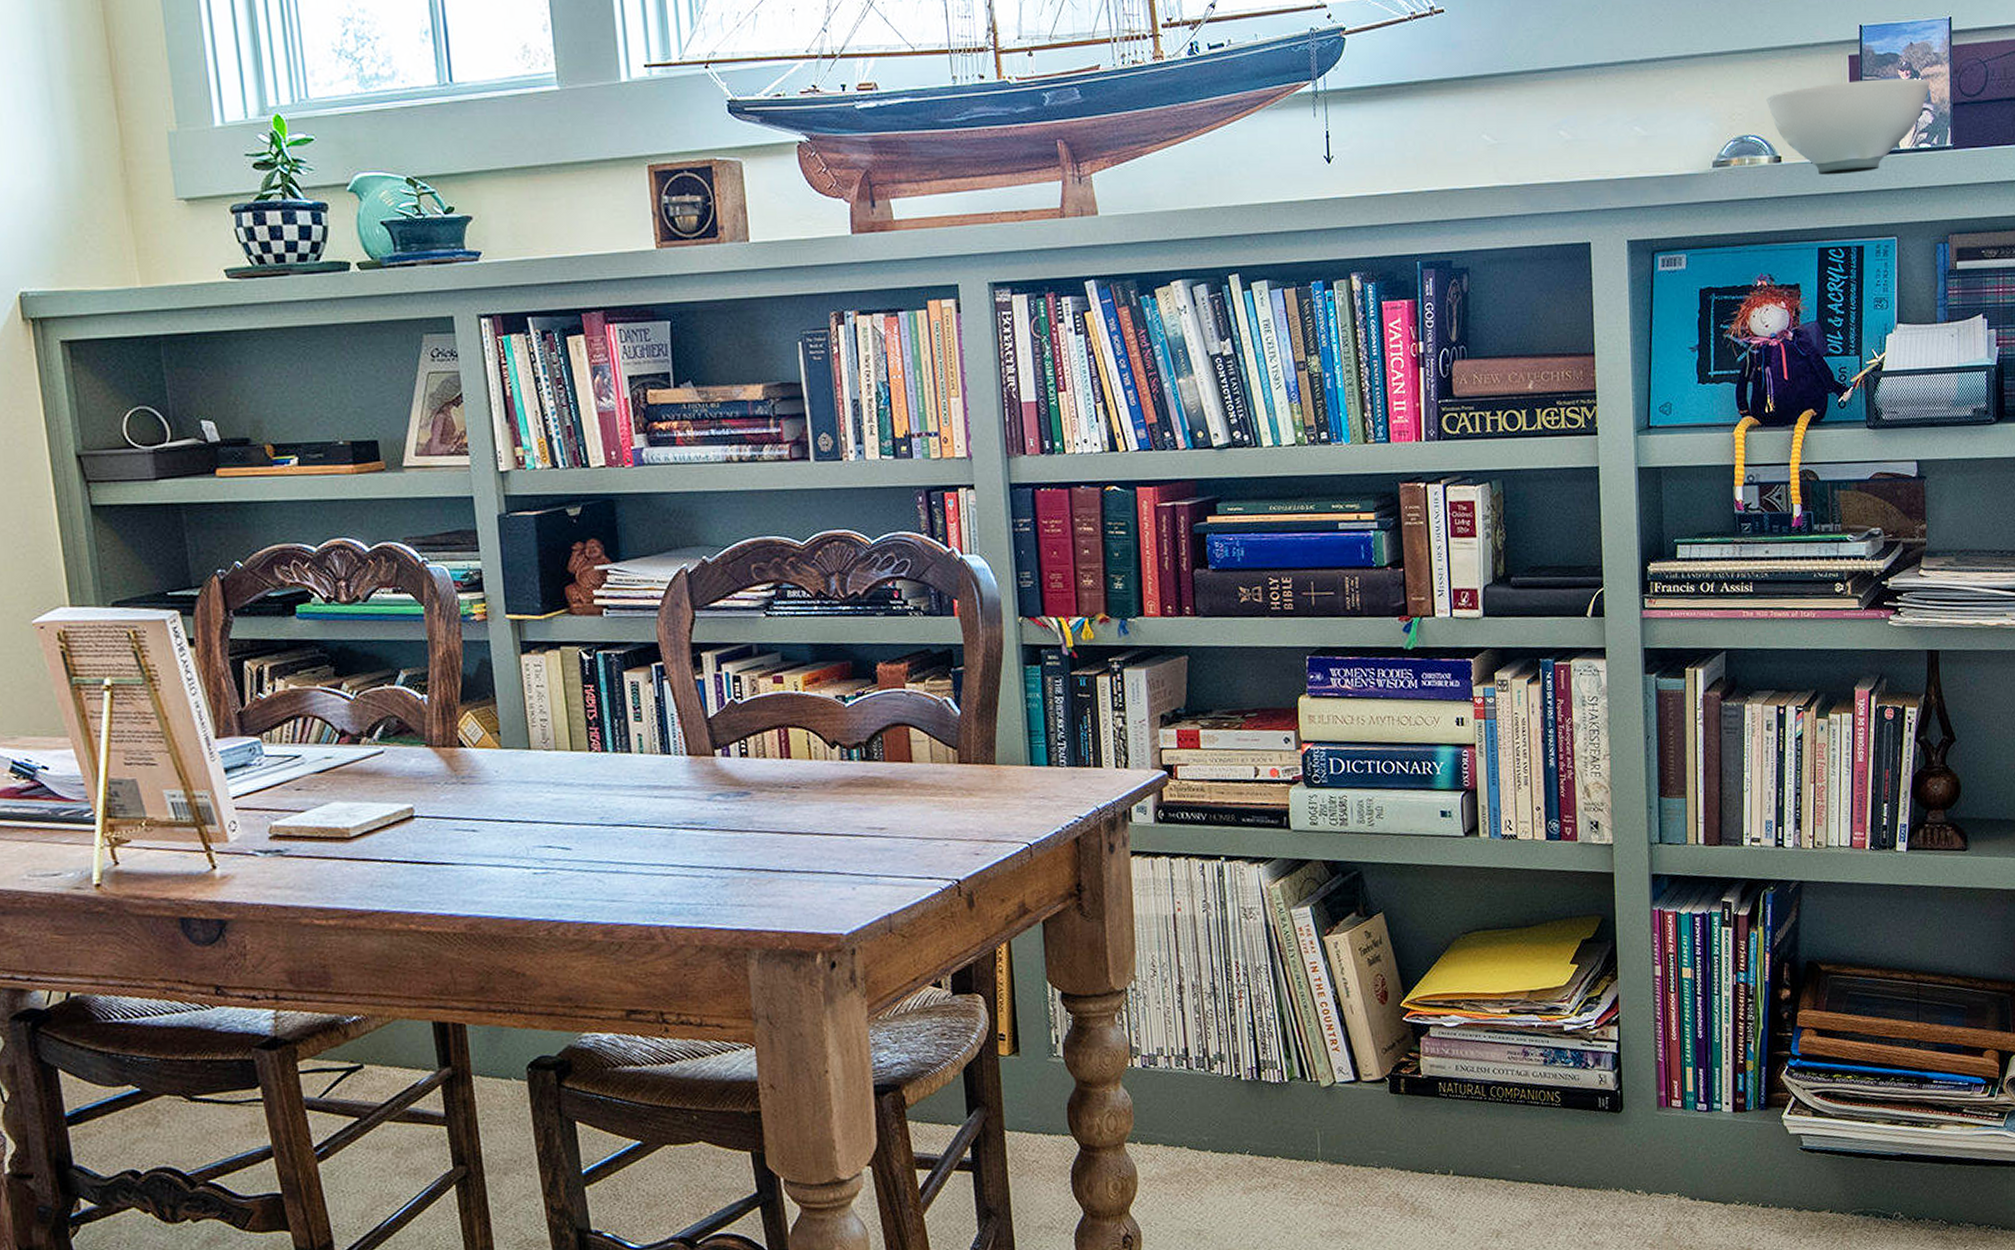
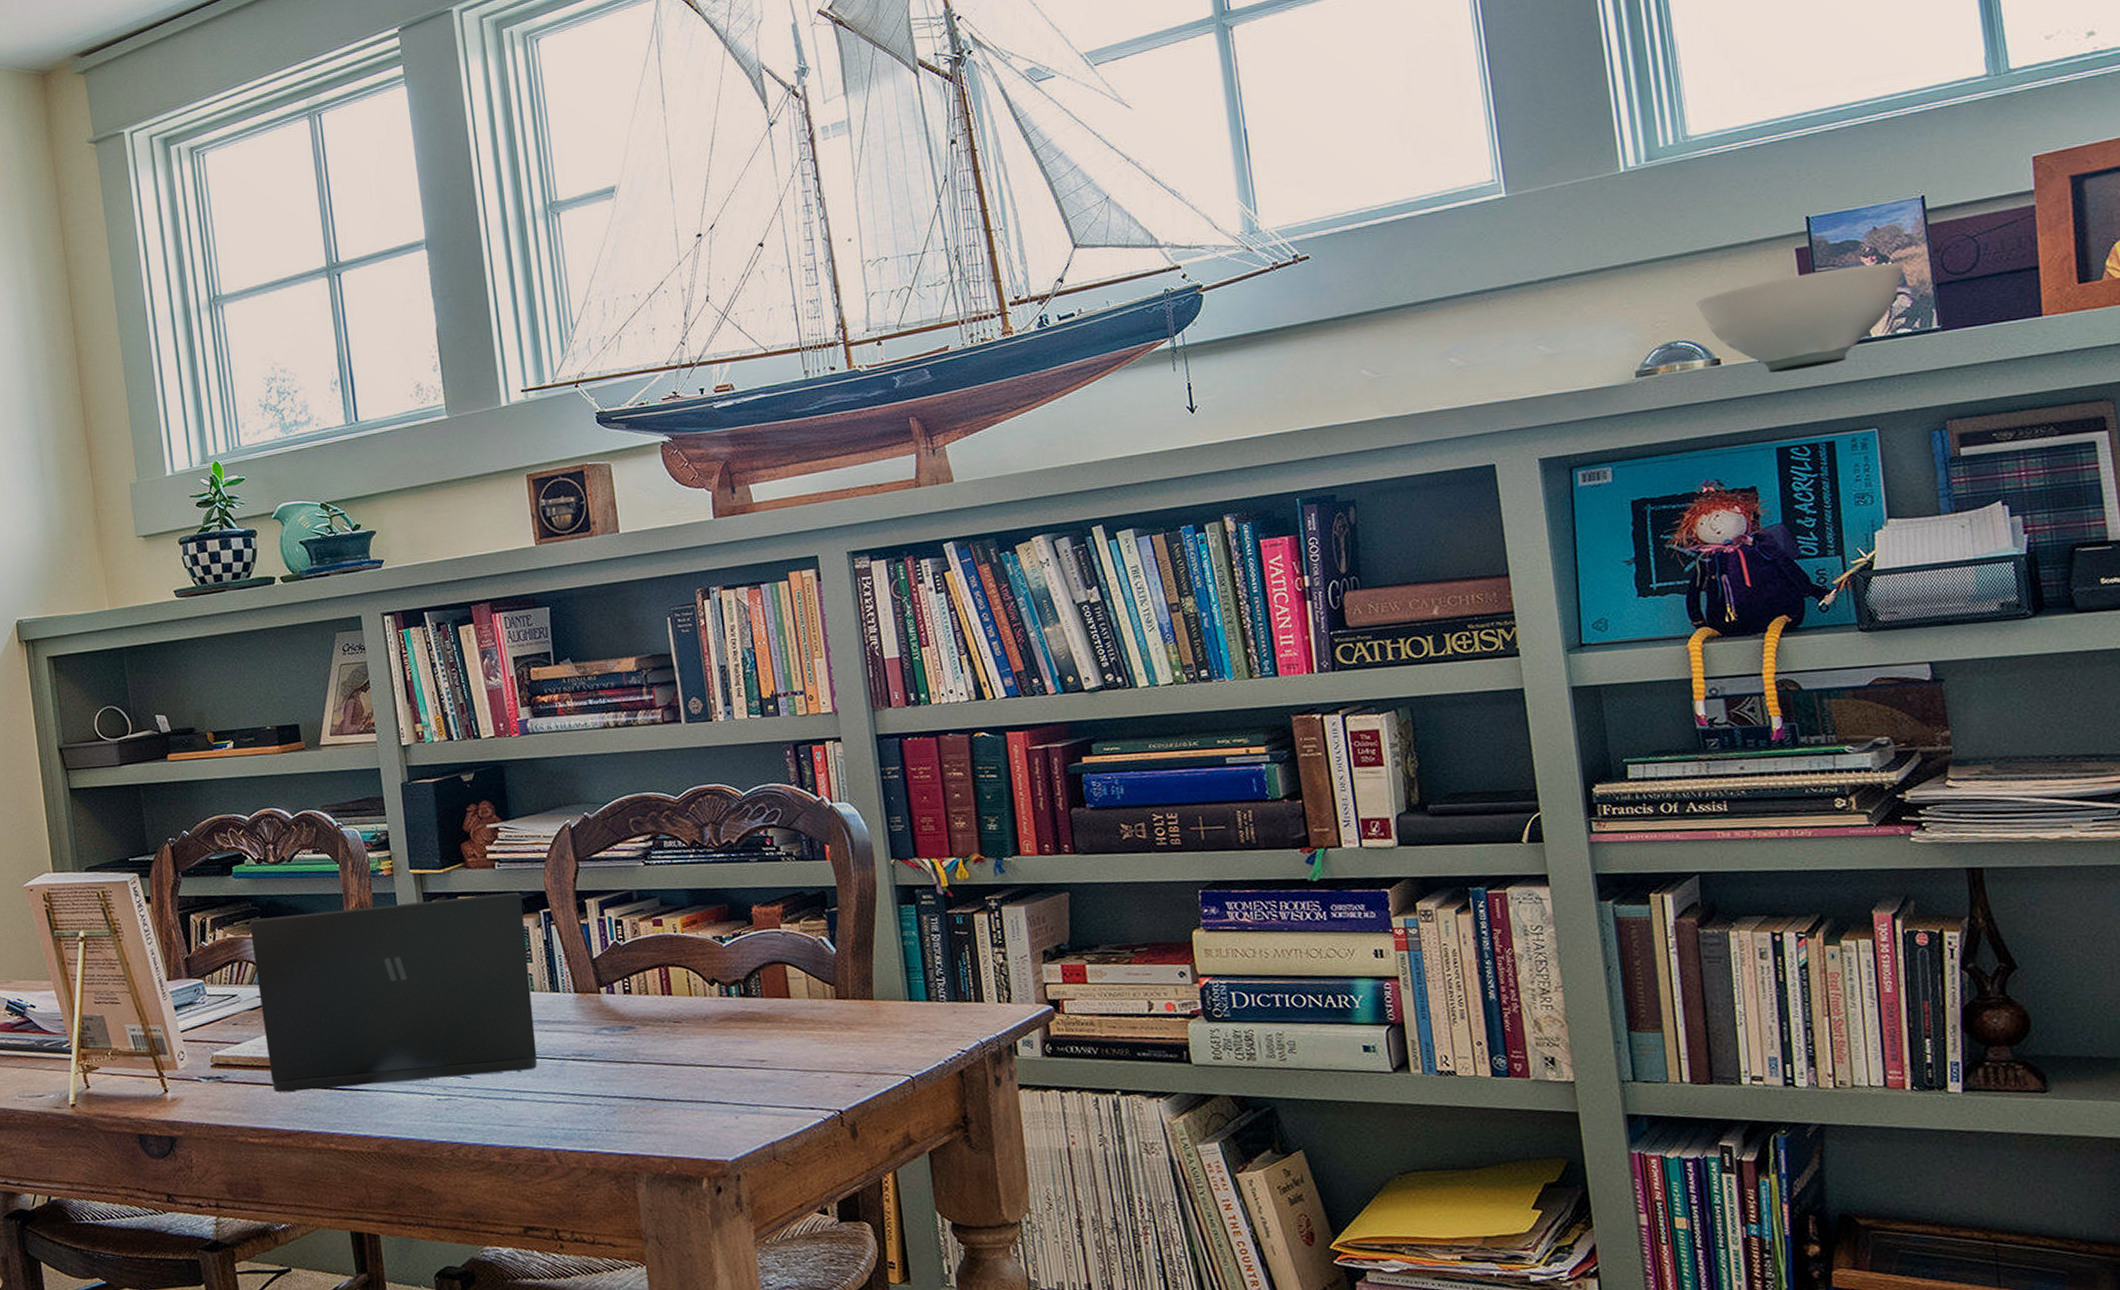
laptop: none [317,643,645,868] -> present [250,892,537,1093]

